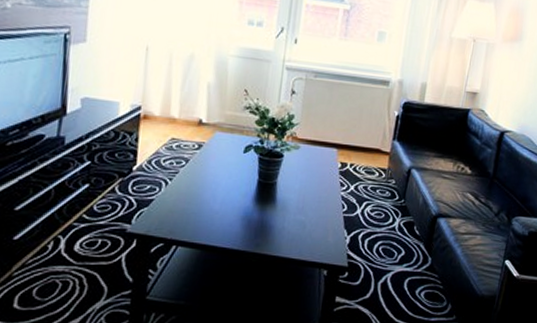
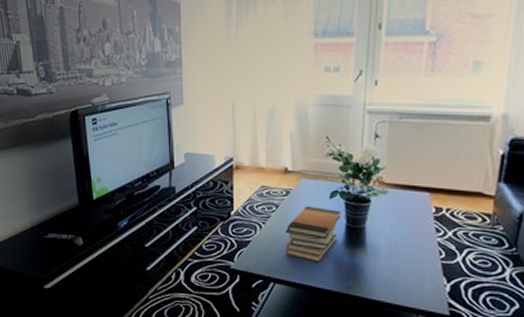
book stack: none [192,161,254,221] -> present [285,206,341,263]

